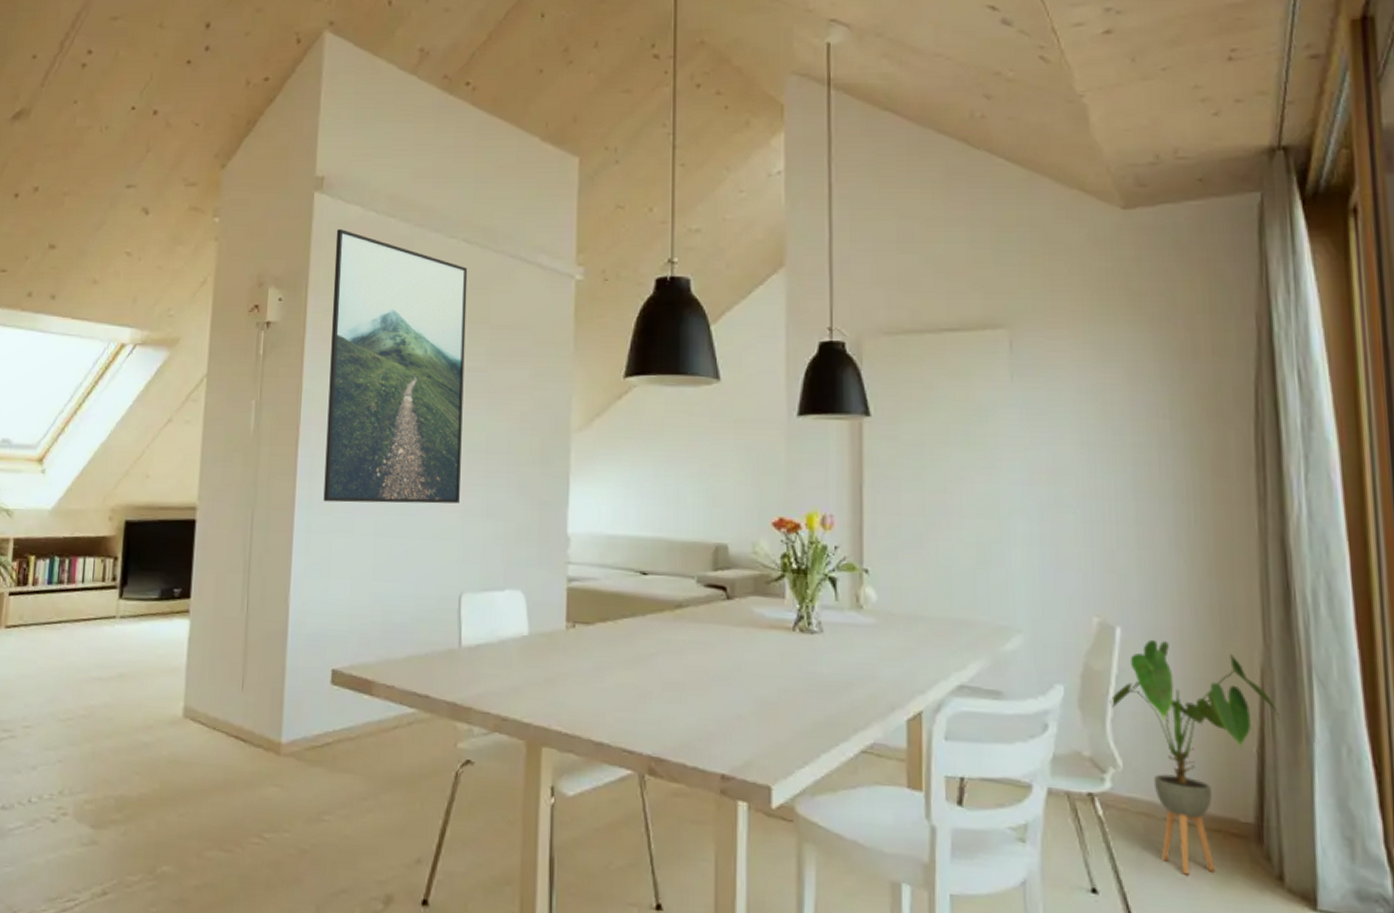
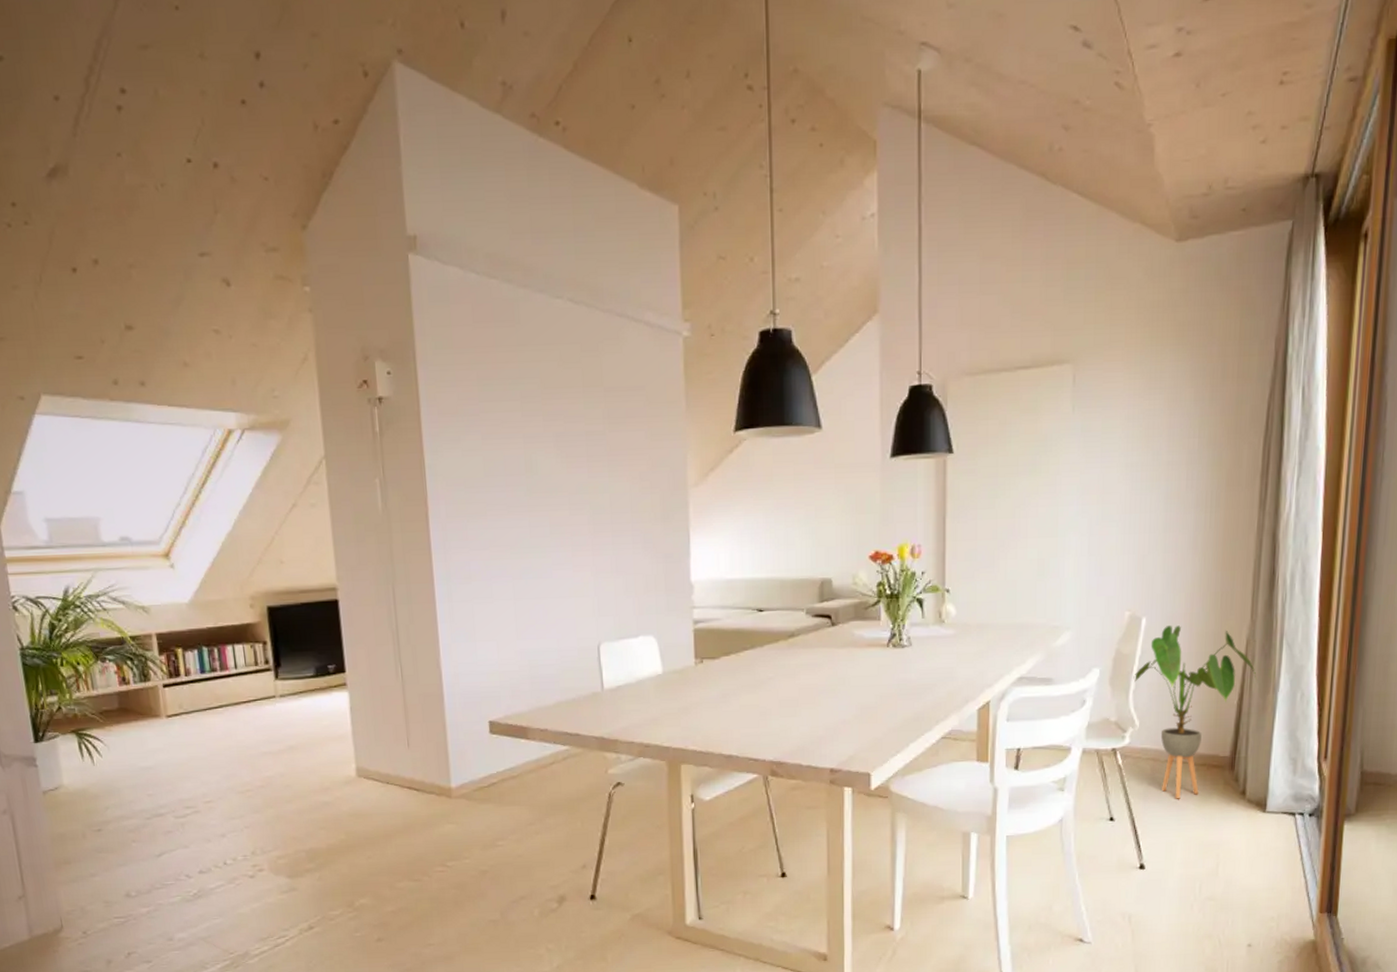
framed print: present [323,229,468,504] -> none [437,294,590,572]

